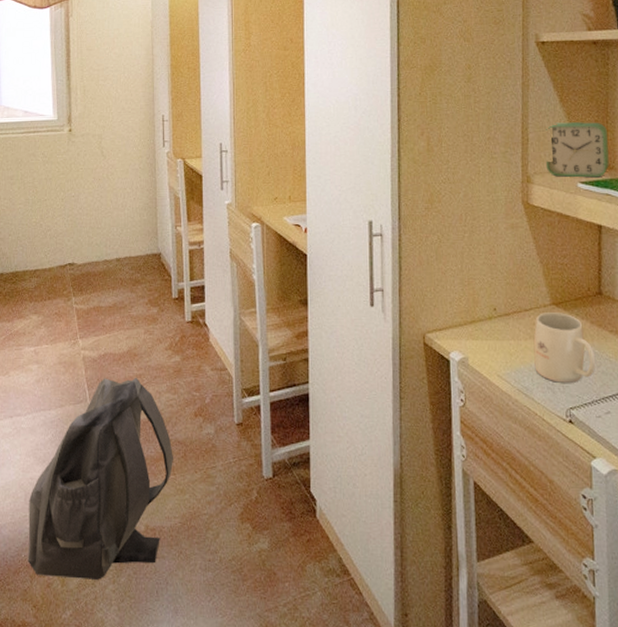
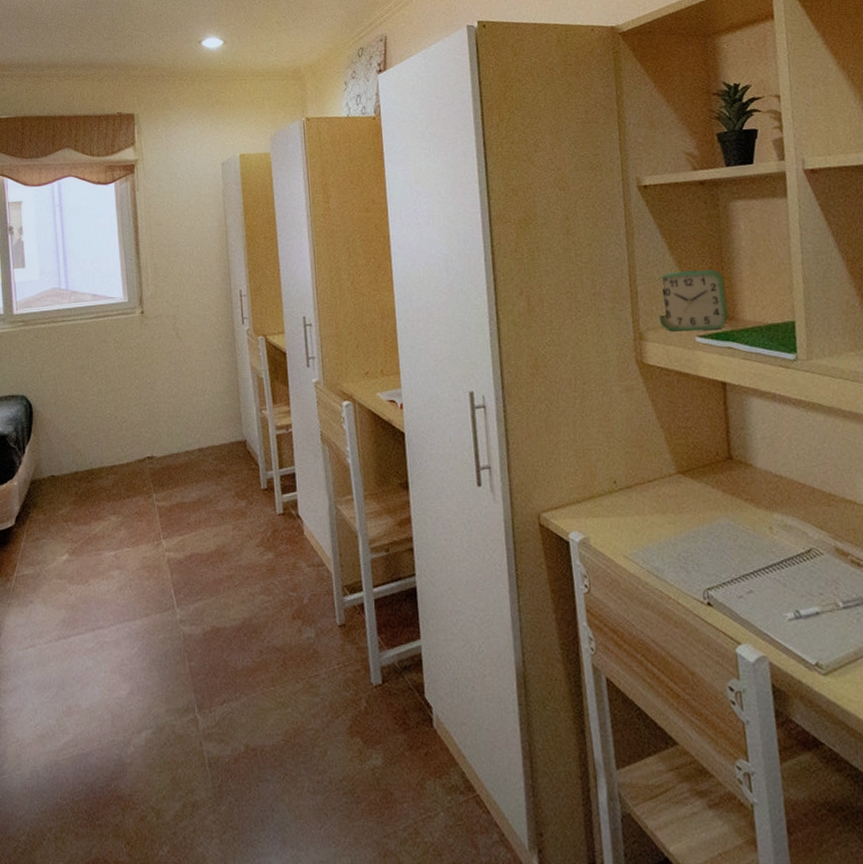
backpack: present [27,377,174,580] -> none [117,578,273,810]
mug: present [533,311,596,383] -> none [660,481,733,561]

